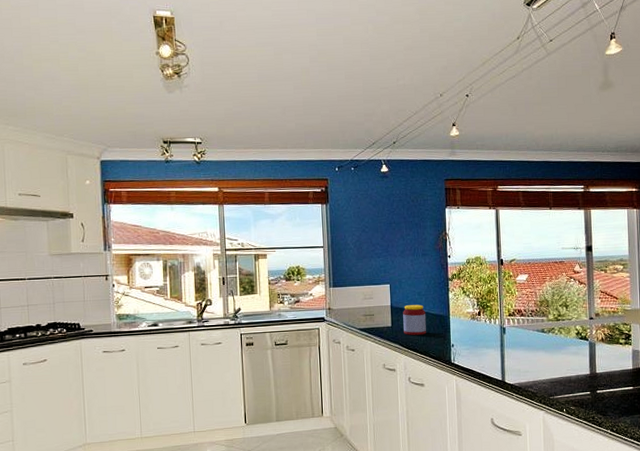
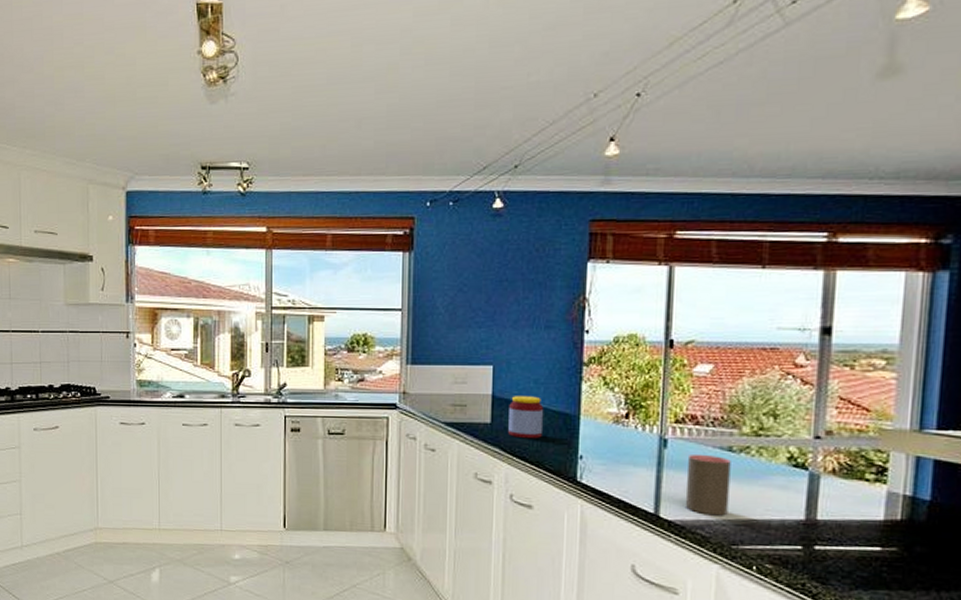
cup: none [519,336,546,378] -> present [685,453,731,516]

